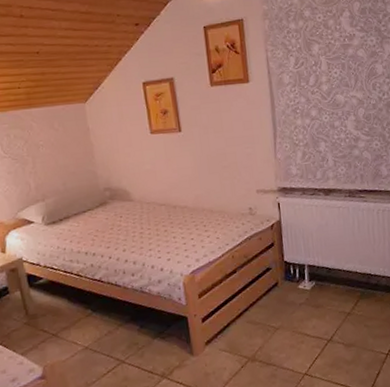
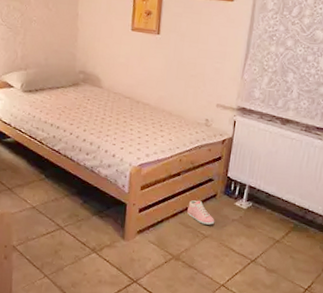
sneaker: none [251,292,283,317] -> present [187,200,215,225]

